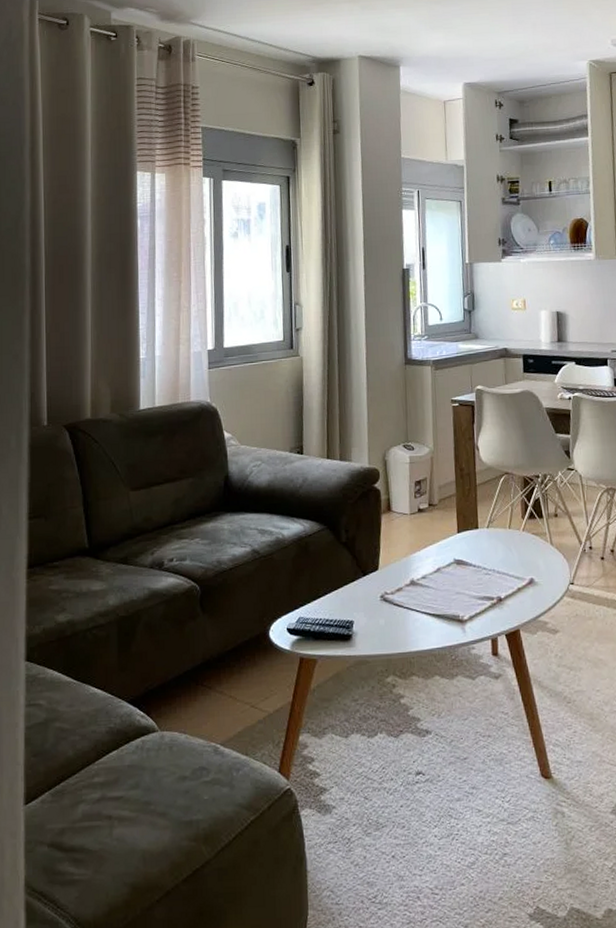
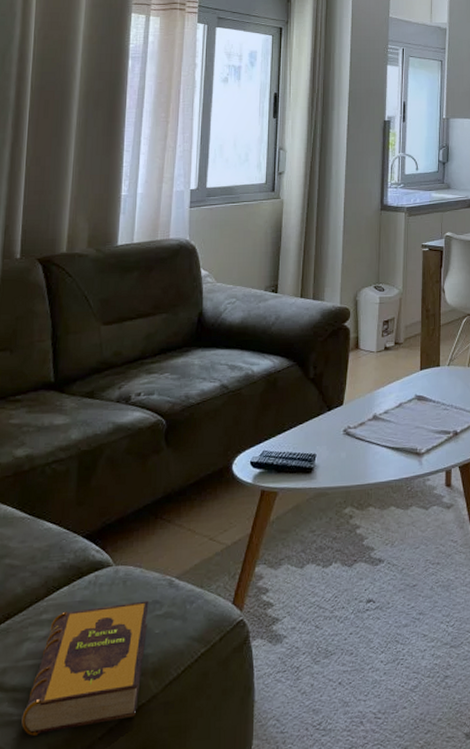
hardback book: none [82,766,196,895] -> present [21,600,149,736]

